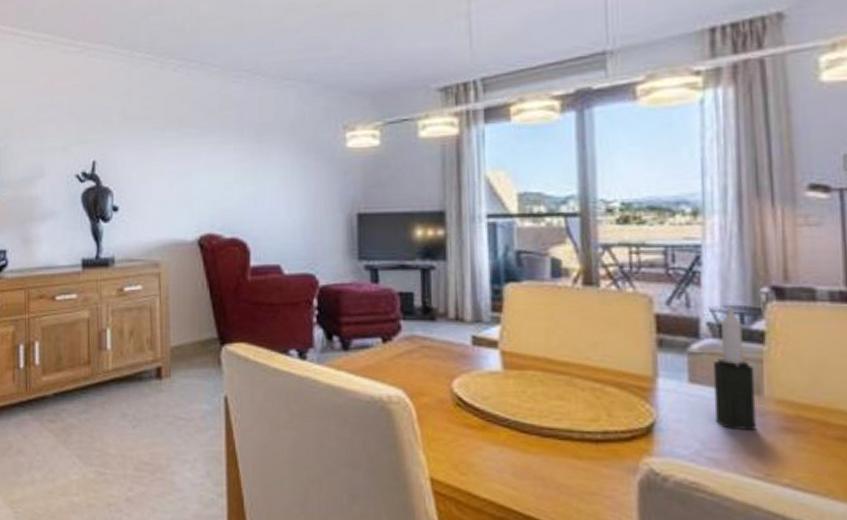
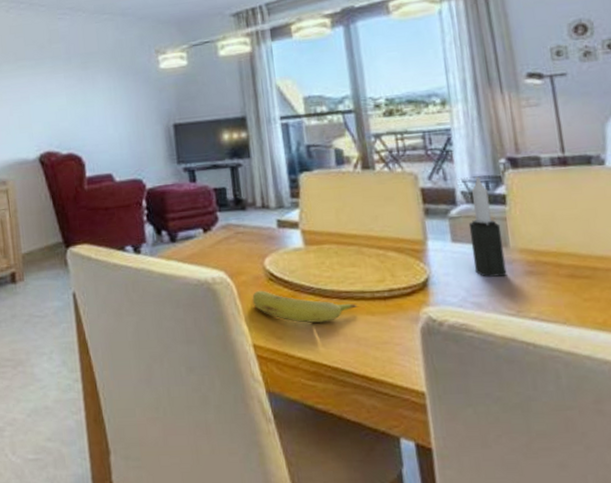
fruit: none [434,416,562,461] -> present [252,290,358,323]

